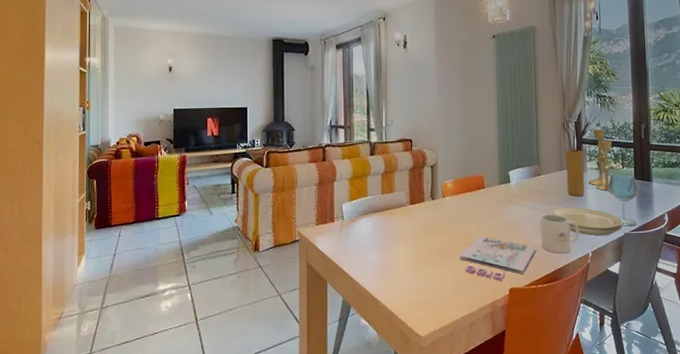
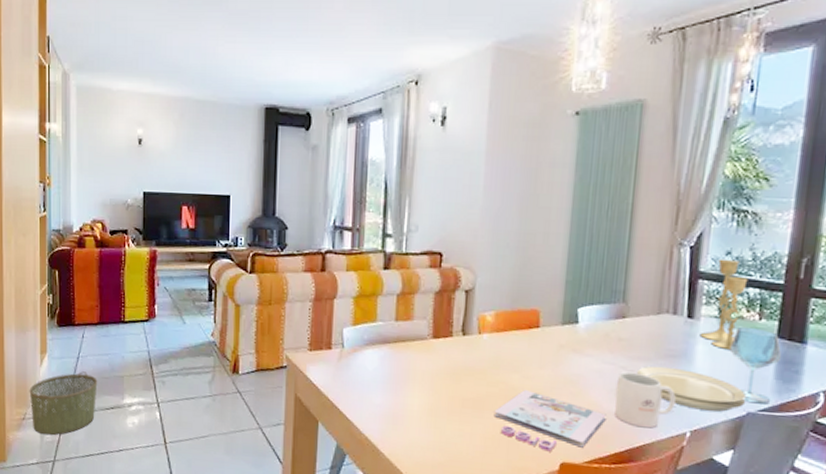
basket: none [66,266,133,330] -> present [29,371,98,436]
vase: present [562,111,597,197] -> none [664,229,728,354]

